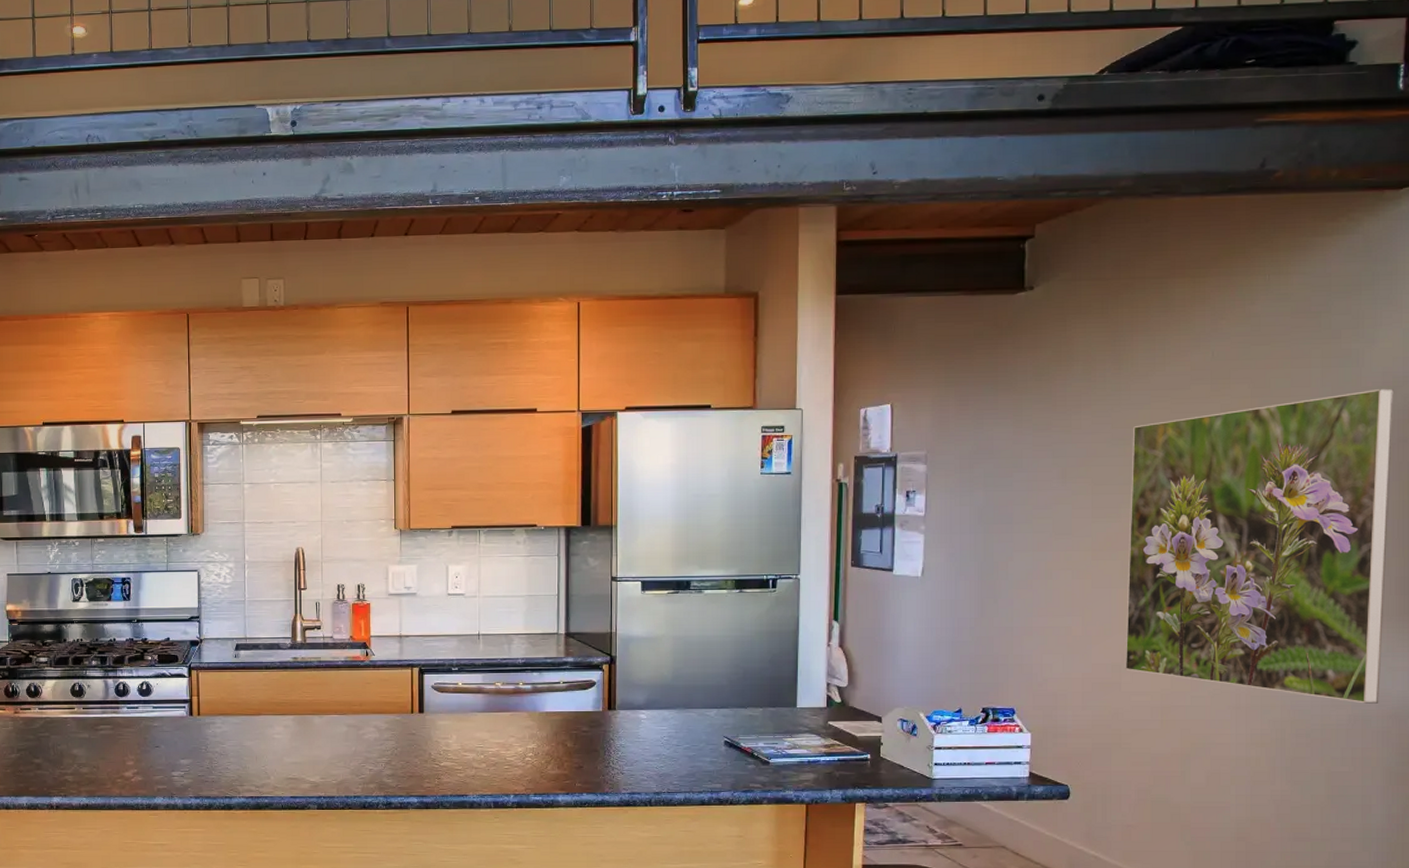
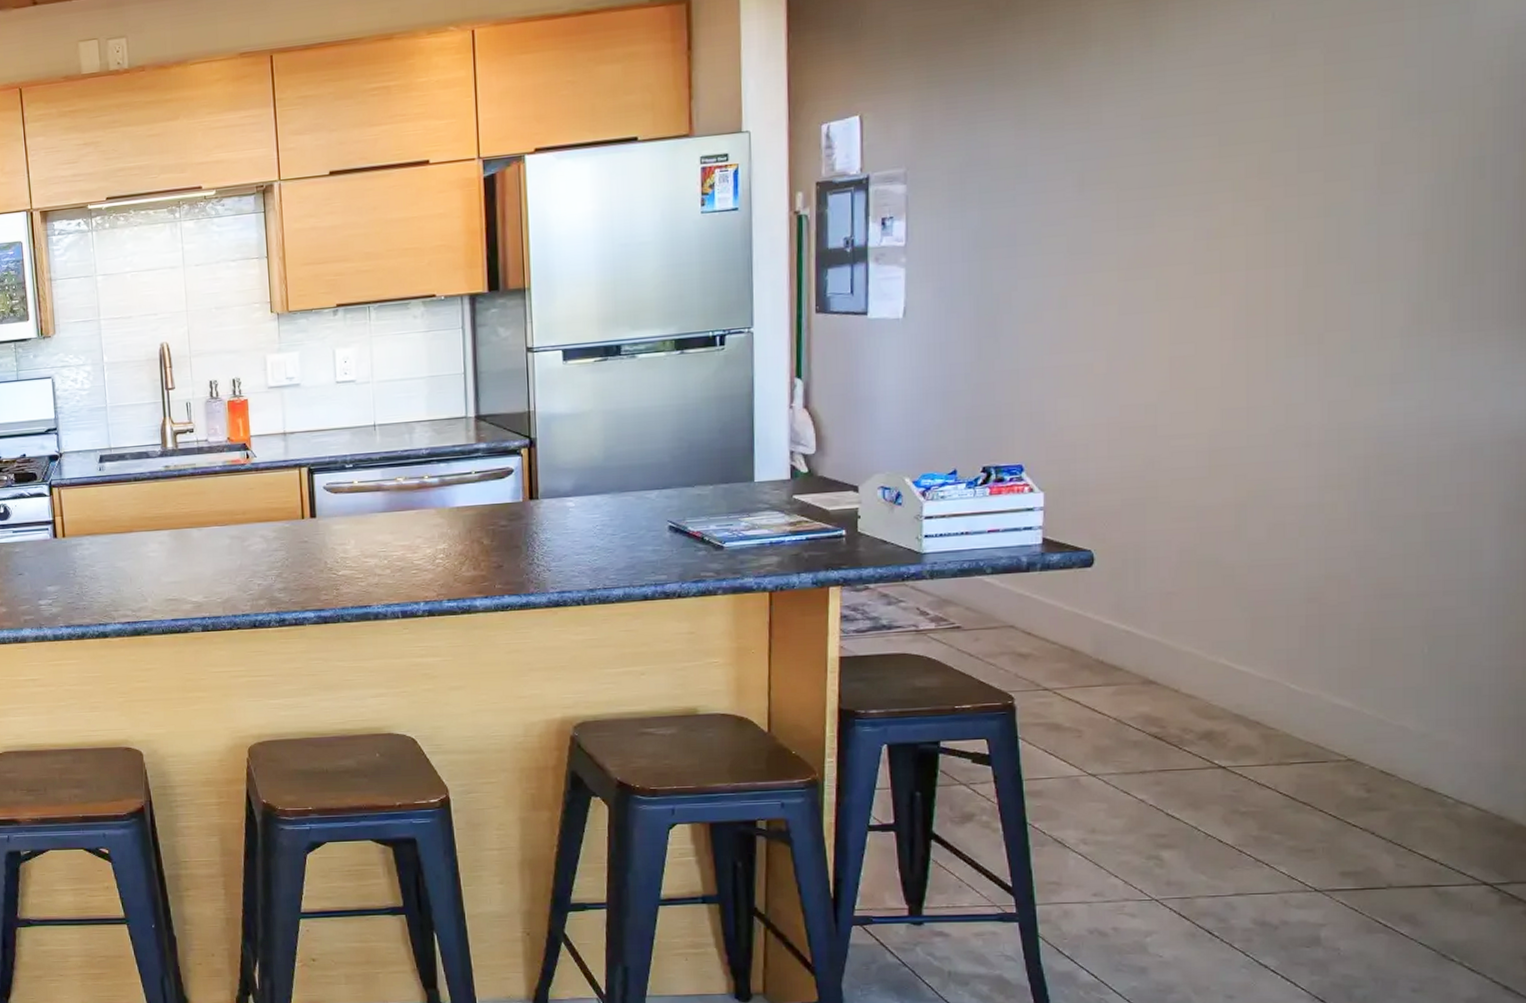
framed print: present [1125,388,1394,704] -> none [1161,36,1516,429]

